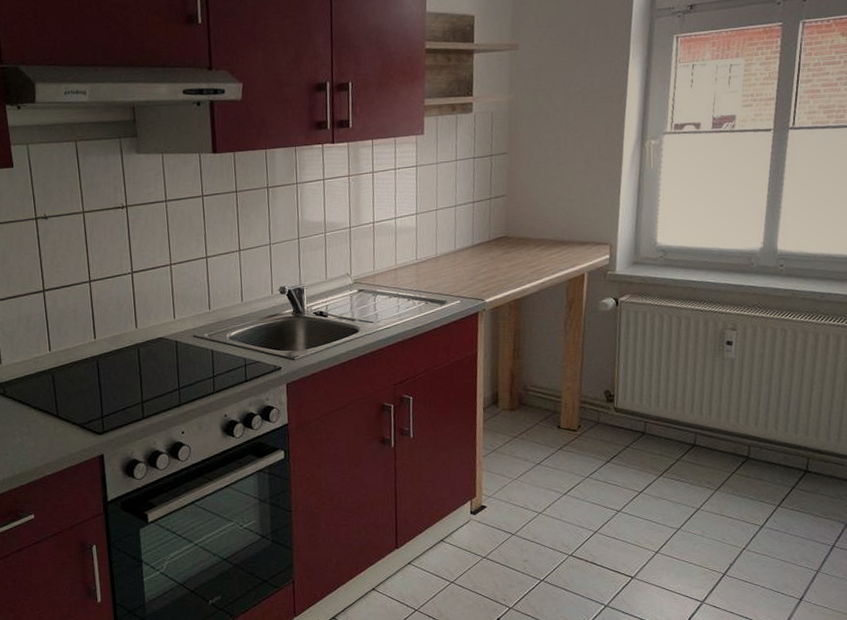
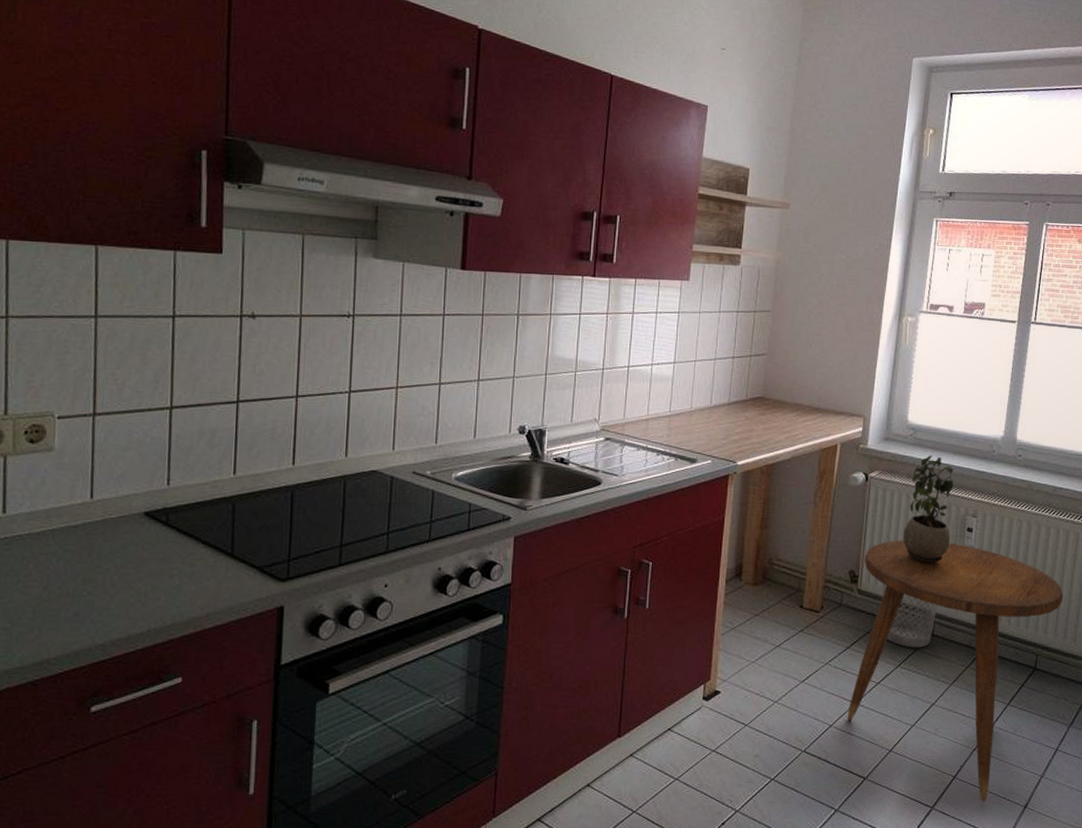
side table: none [611,357,836,596] -> present [847,540,1064,802]
wastebasket: none [639,400,698,459] -> present [882,583,937,648]
potted plant: none [658,274,709,379] -> present [903,455,954,563]

